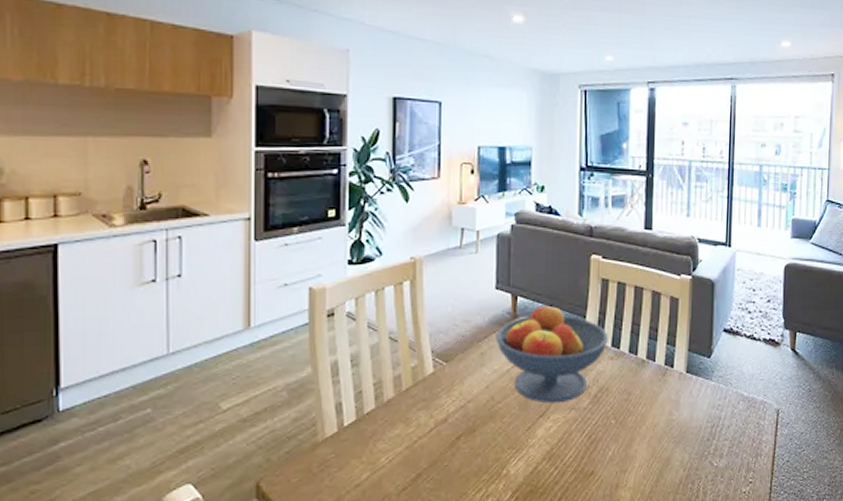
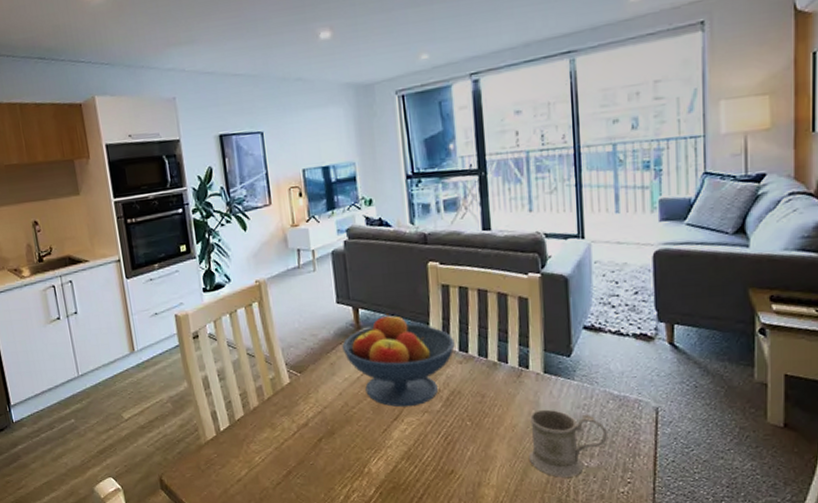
mug: none [666,408,736,478] -> present [529,409,607,477]

